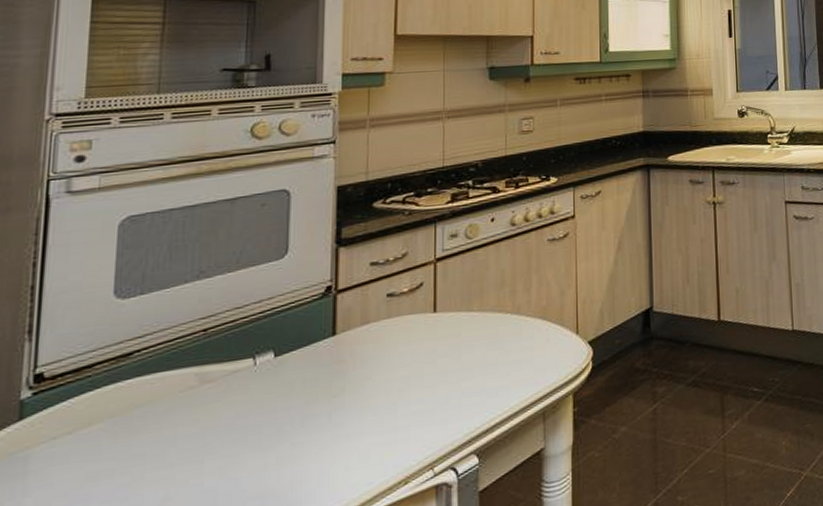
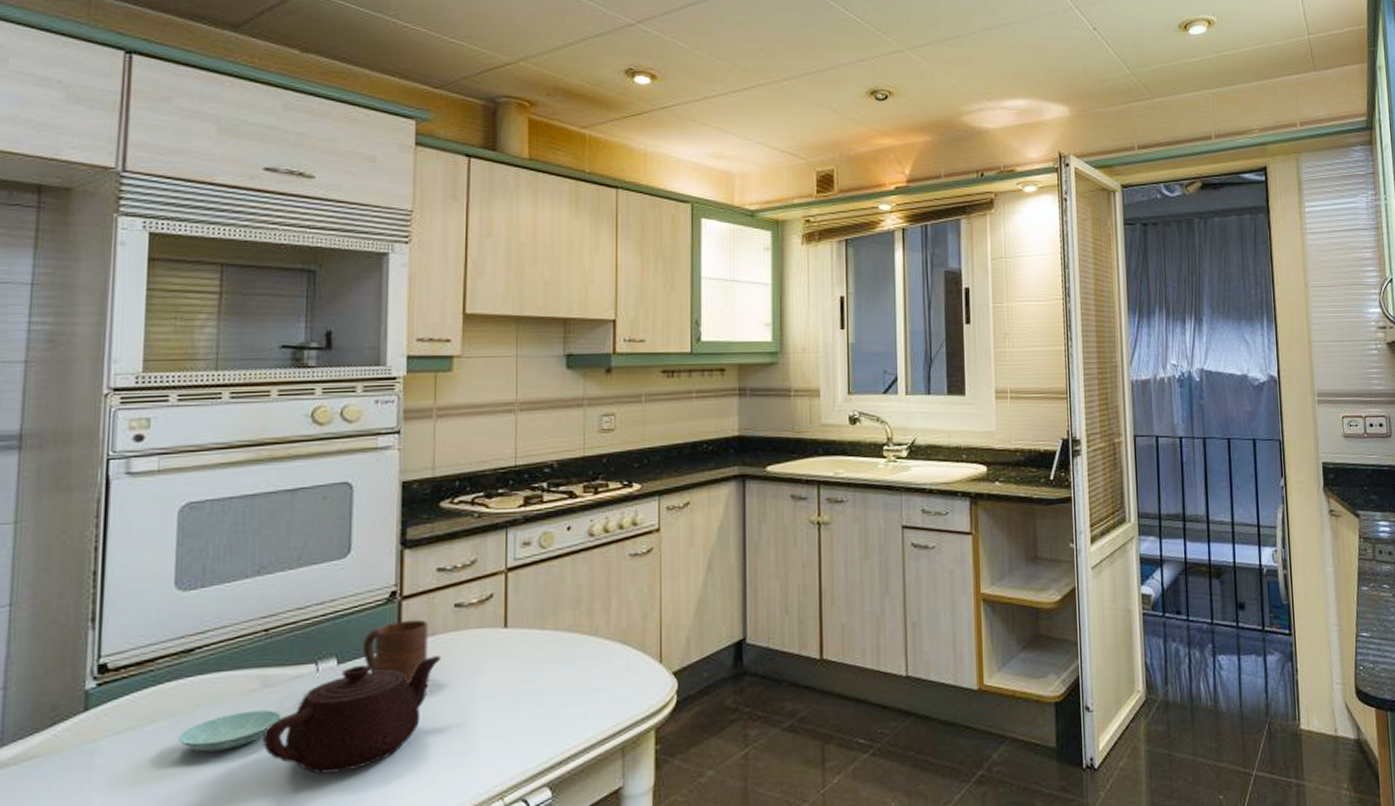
saucer: none [115,404,220,450] -> present [178,709,282,752]
teapot: none [200,342,374,461] -> present [263,656,441,774]
cup: none [298,310,362,371] -> present [362,619,428,685]

